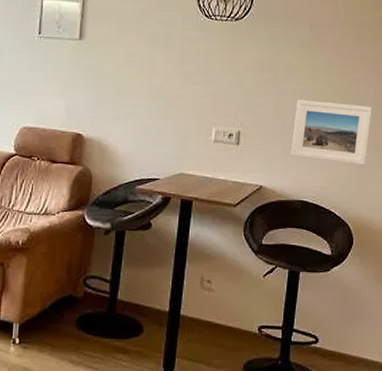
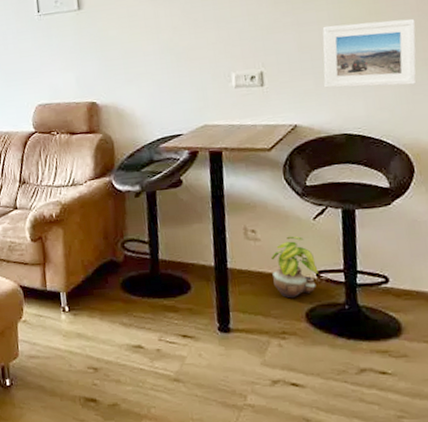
potted plant: none [220,290,261,350] -> present [270,236,319,299]

